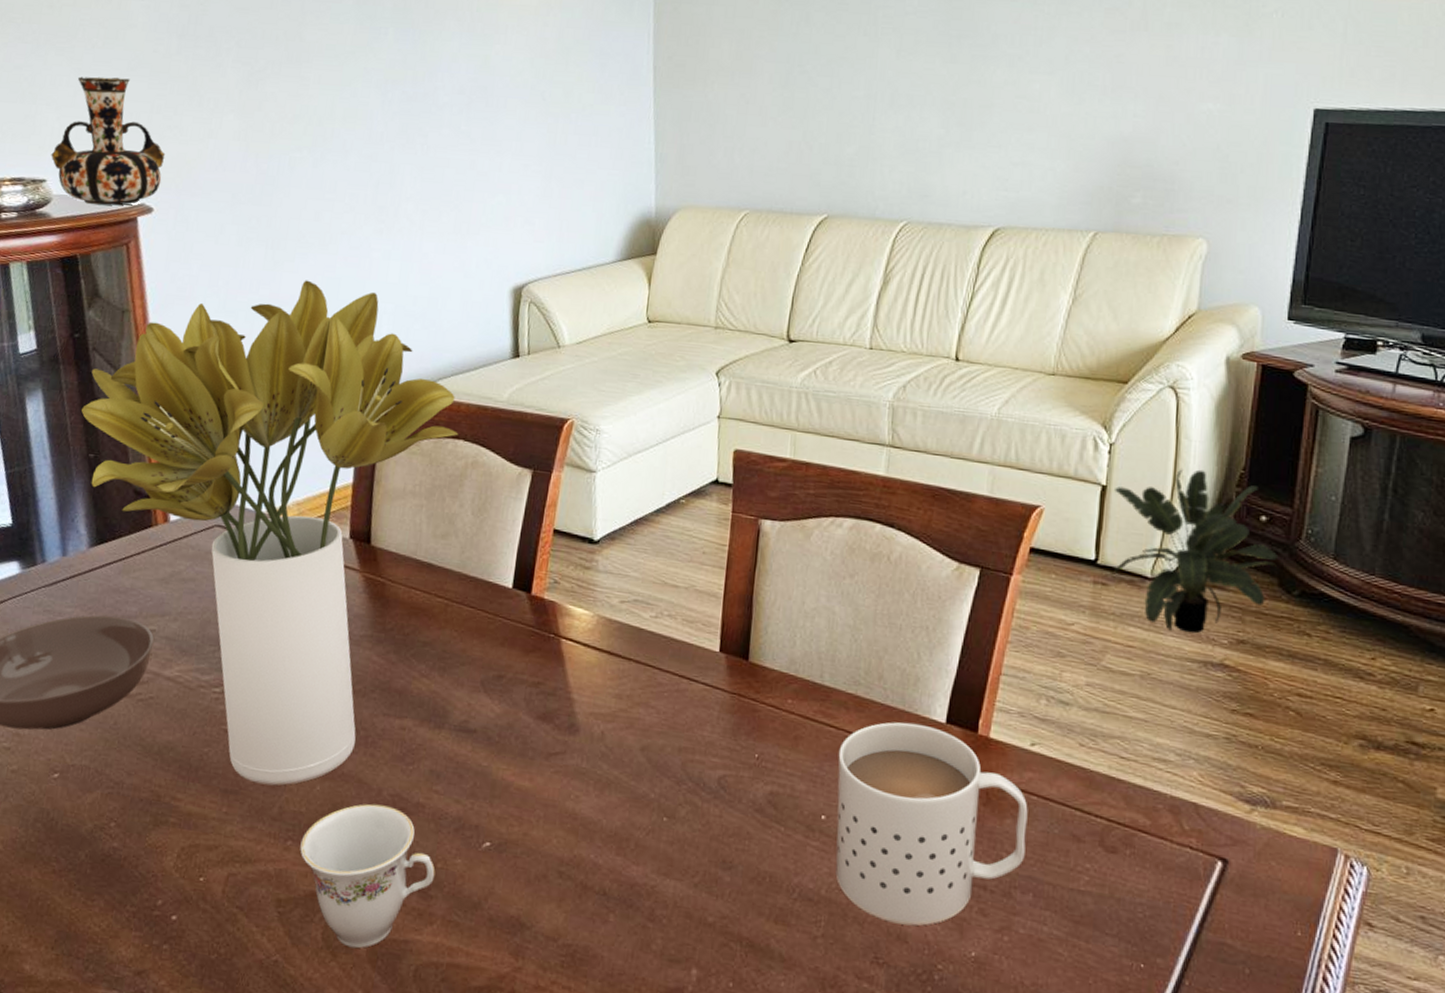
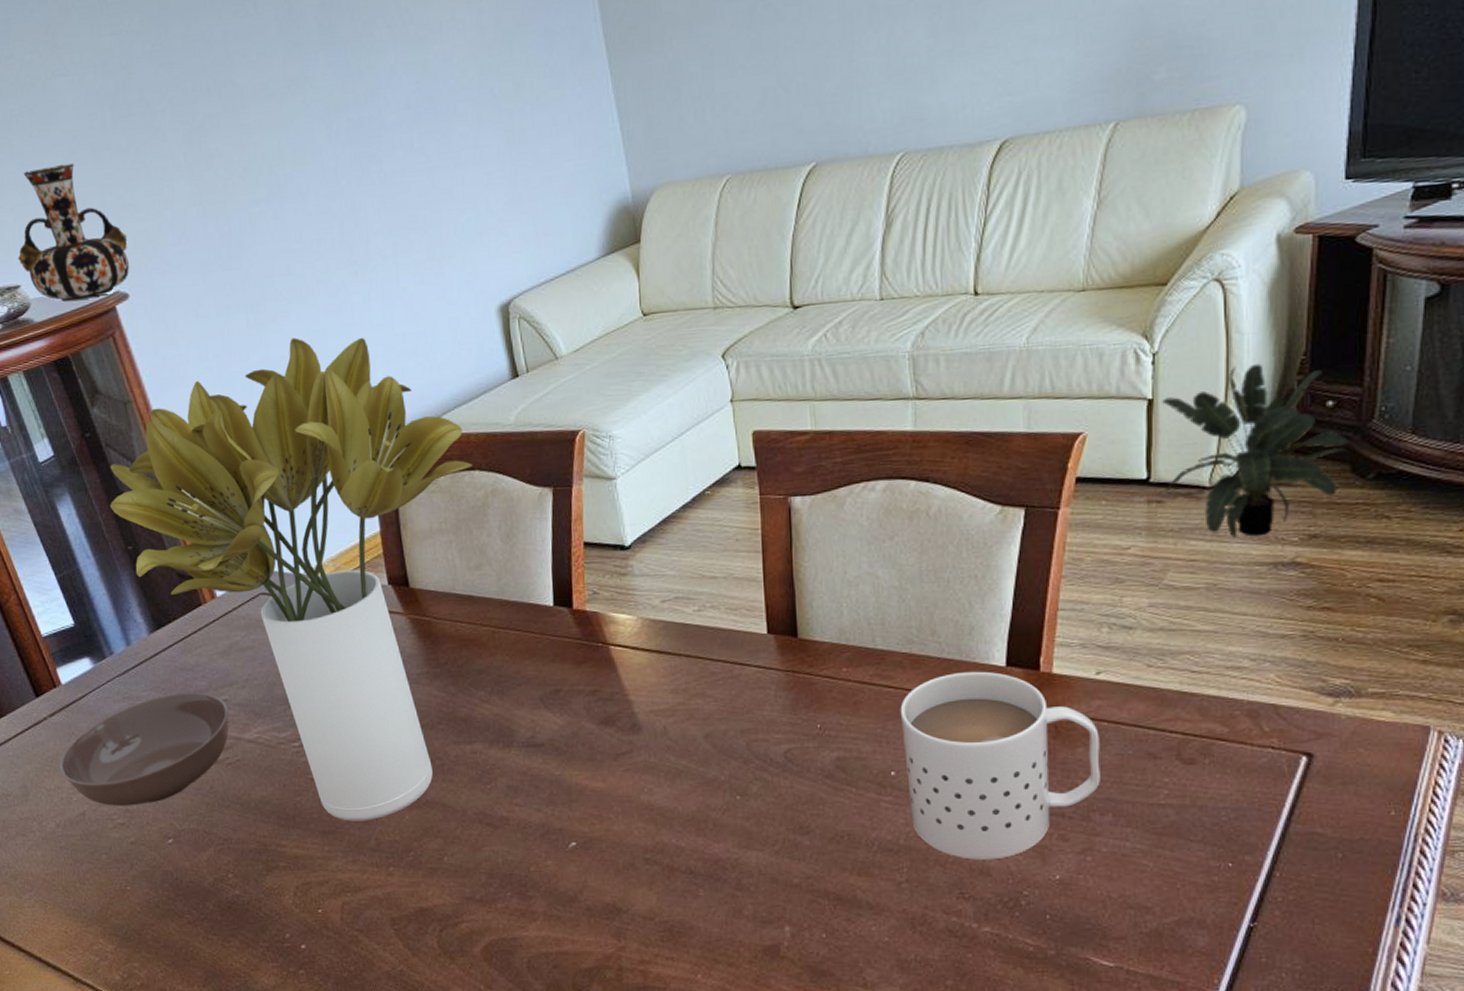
teacup: present [300,803,436,949] -> none [401,824,530,951]

